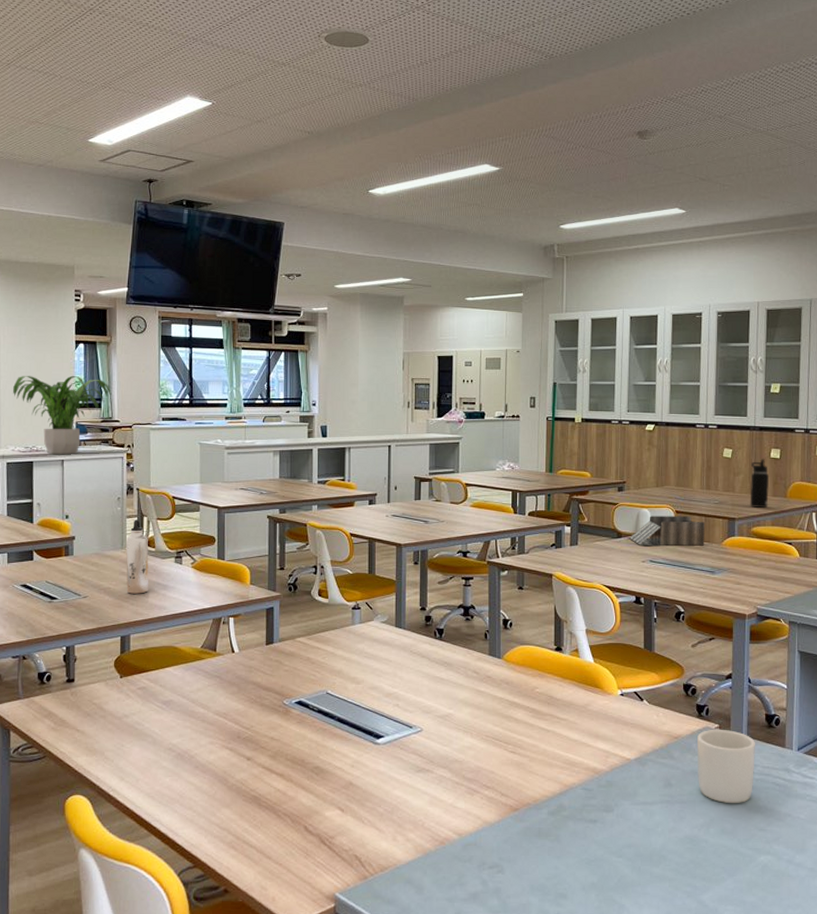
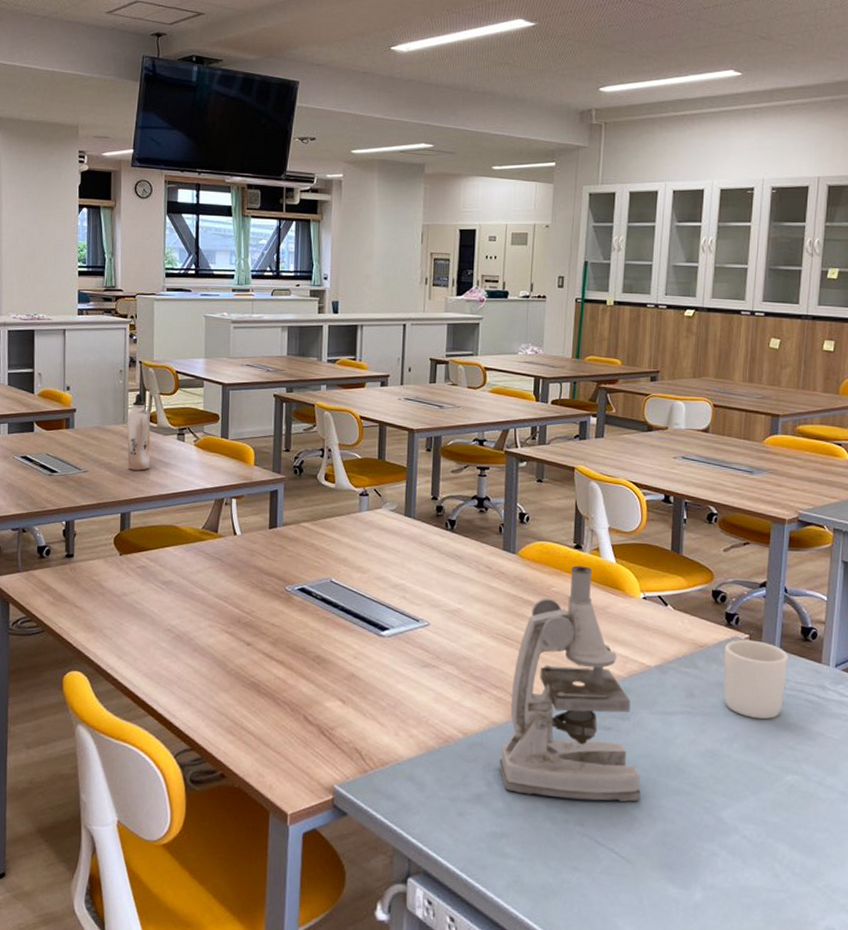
potted plant: present [13,375,111,454] -> none [15,240,115,324]
microscope: none [493,667,627,892] -> present [499,565,641,802]
desk organizer: present [630,516,705,547] -> none [661,409,745,445]
water bottle: present [750,459,770,508] -> none [796,351,821,405]

